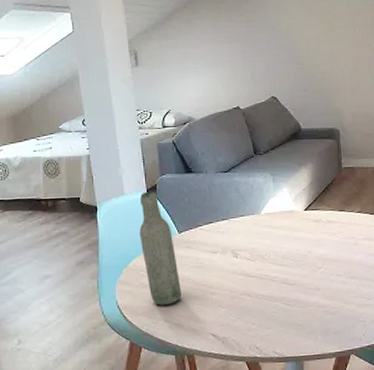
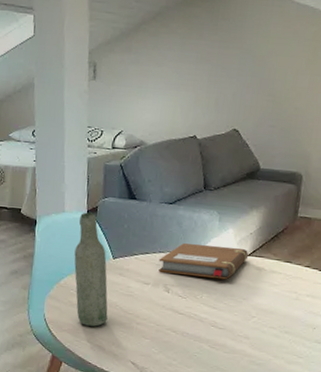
notebook: none [223,204,305,239] -> present [158,243,248,280]

